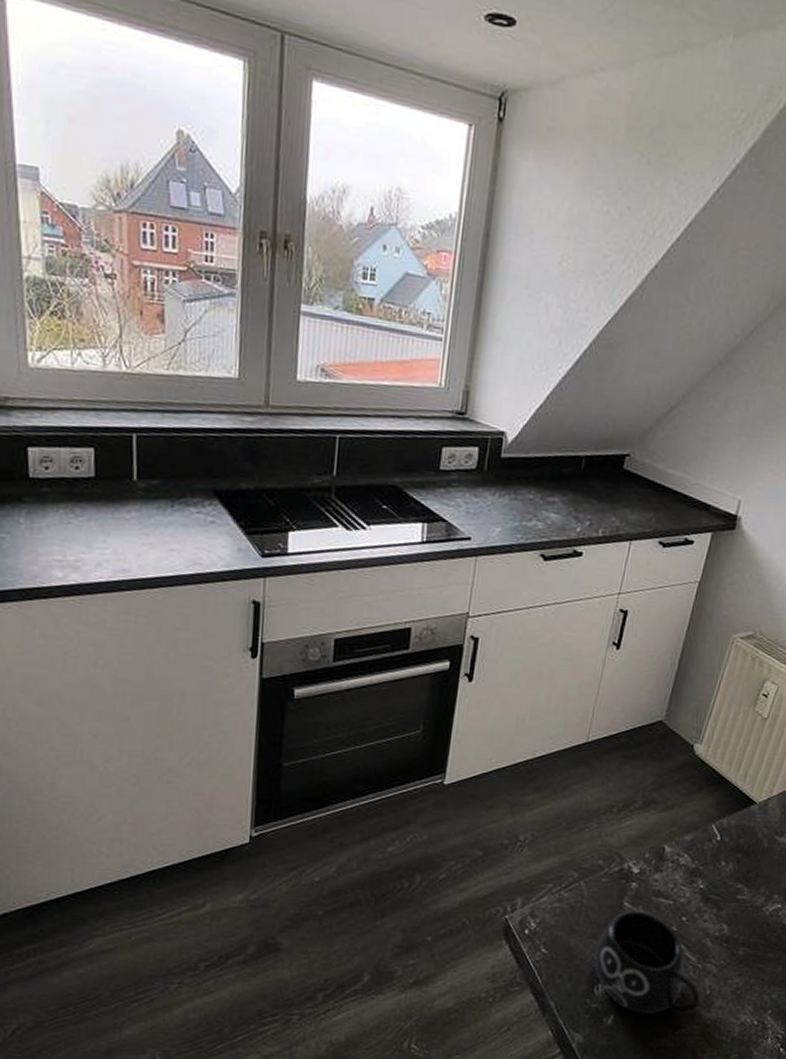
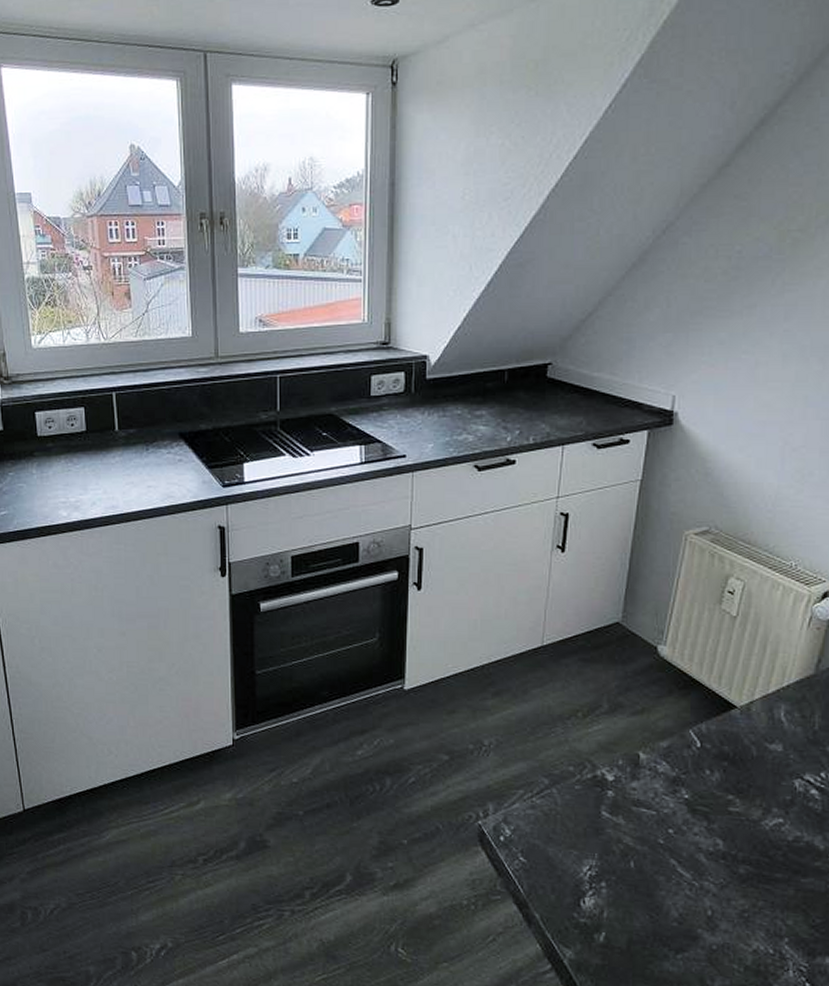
mug: present [593,910,701,1015] -> none [575,820,703,936]

